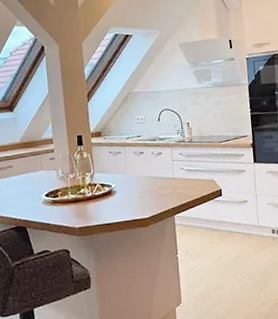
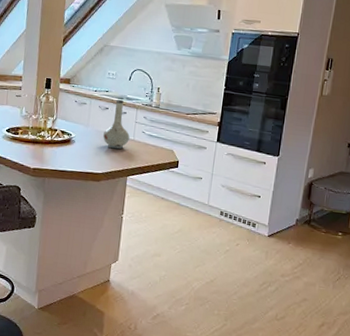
vase: none [143,141,170,191] -> present [103,99,130,150]

